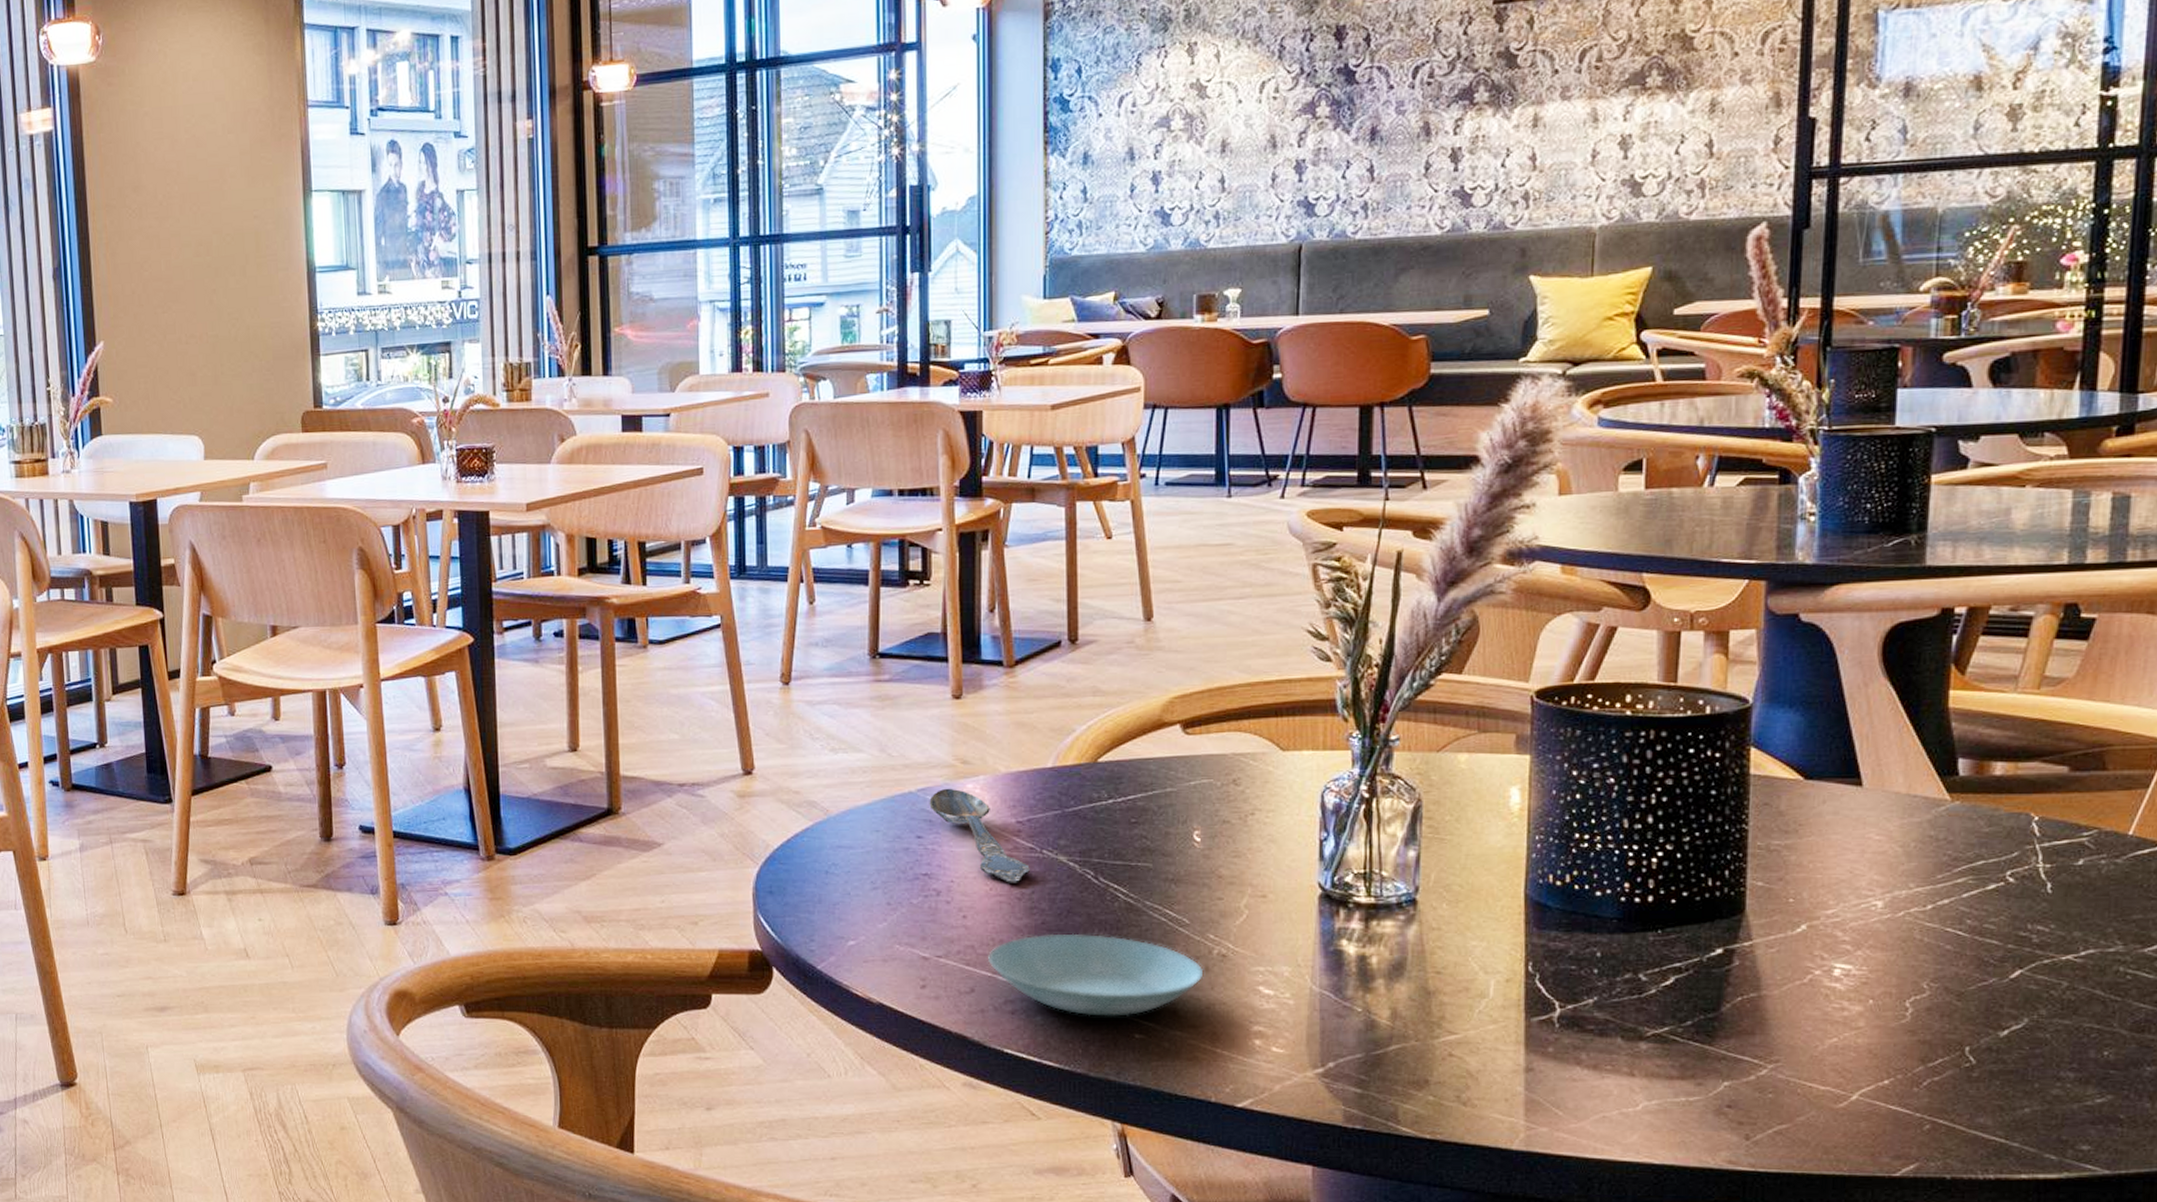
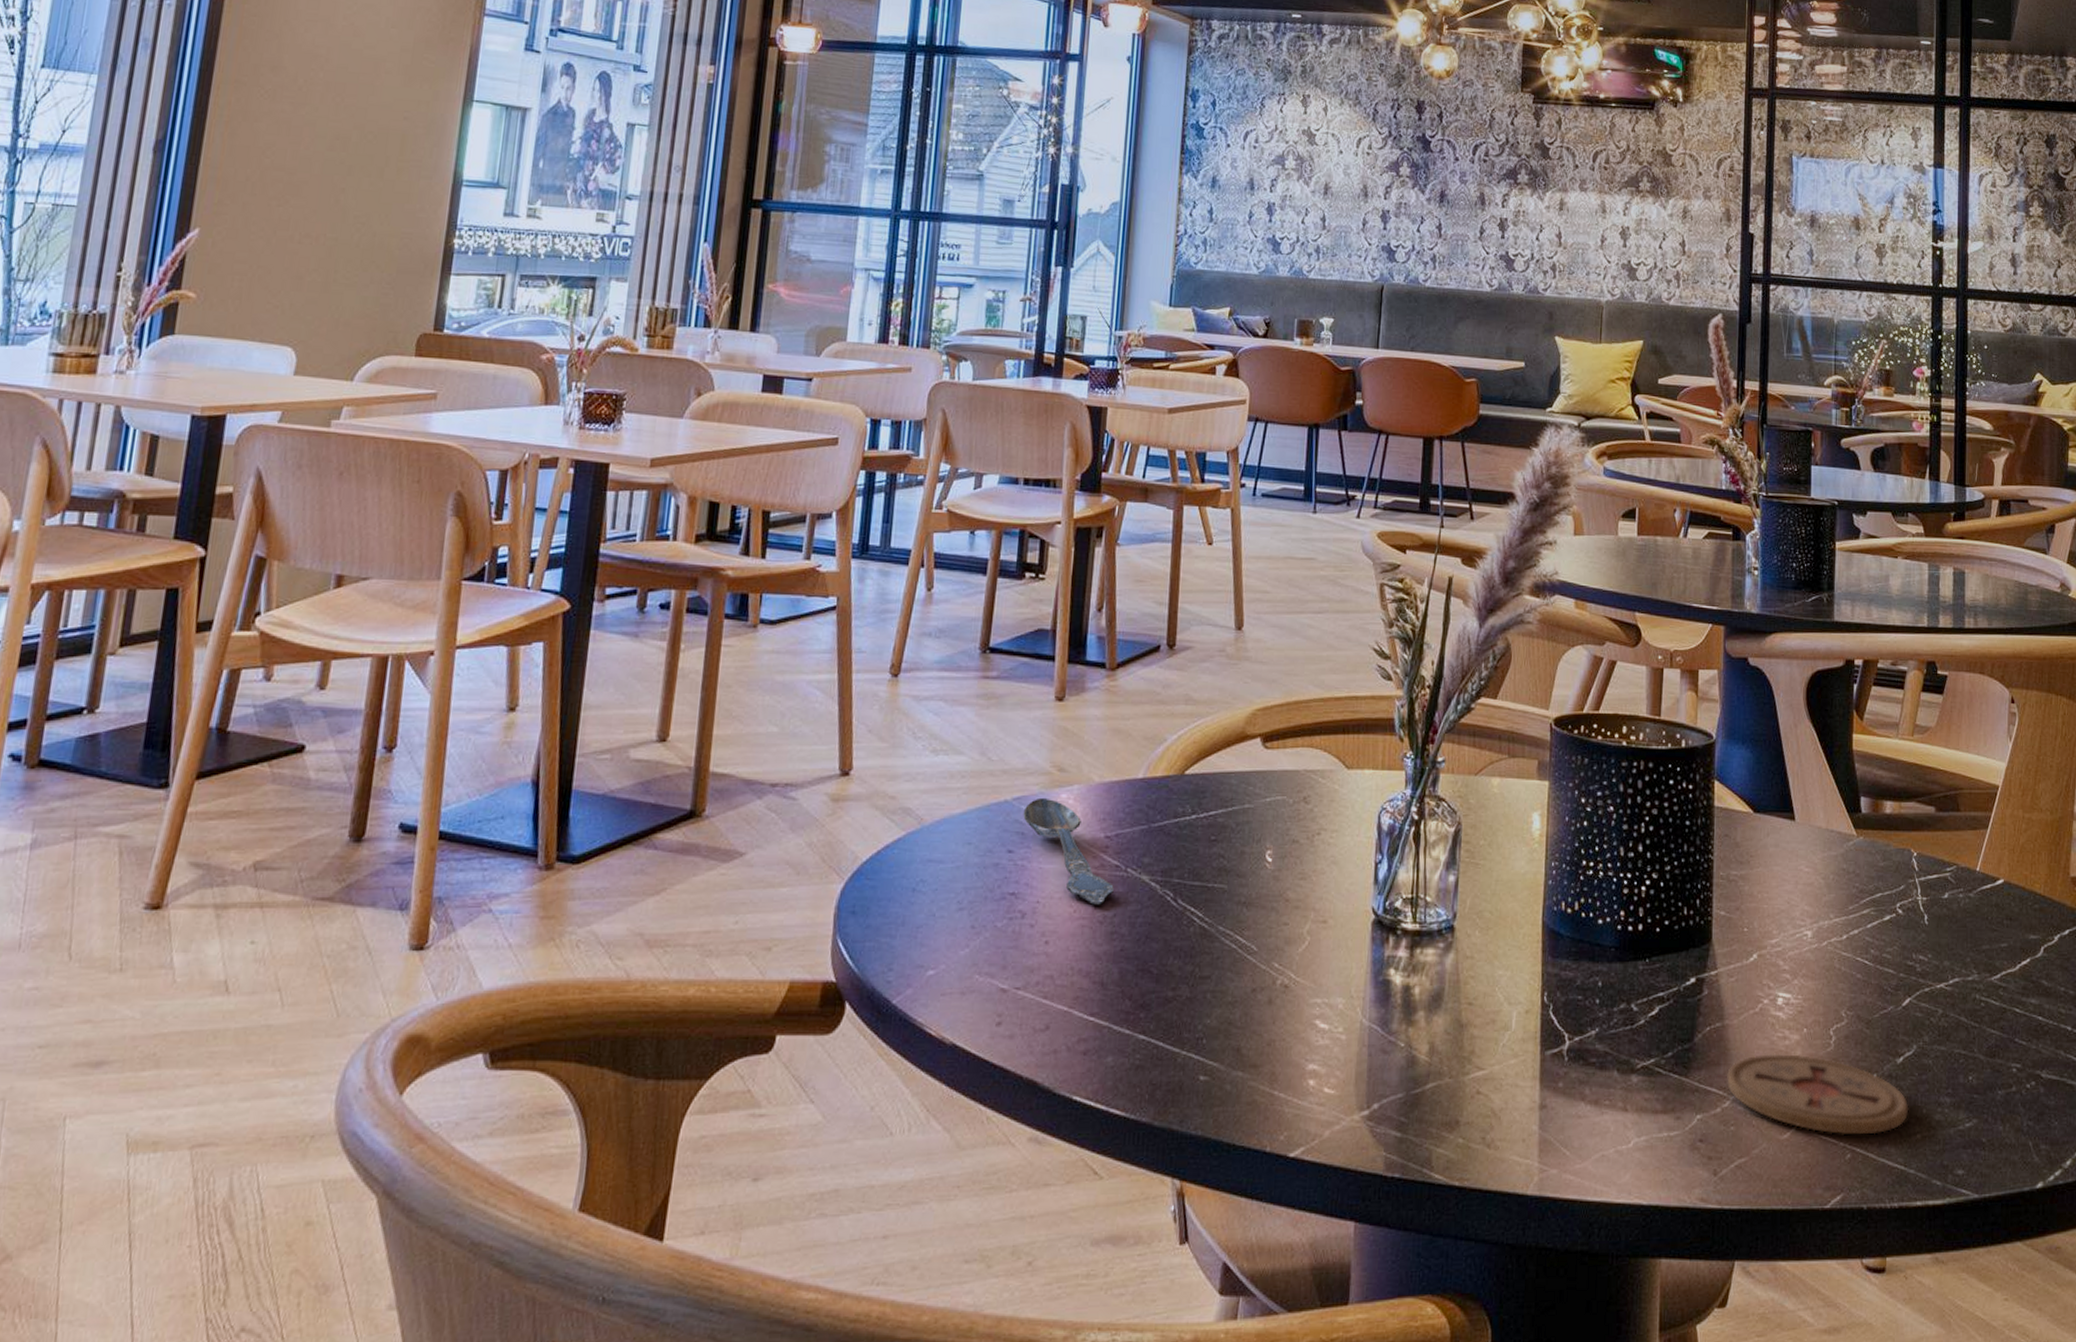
saucer: present [987,933,1204,1016] -> none [1064,961,1267,1056]
coaster: none [1764,1024,2015,1107] -> present [1727,1053,1909,1136]

